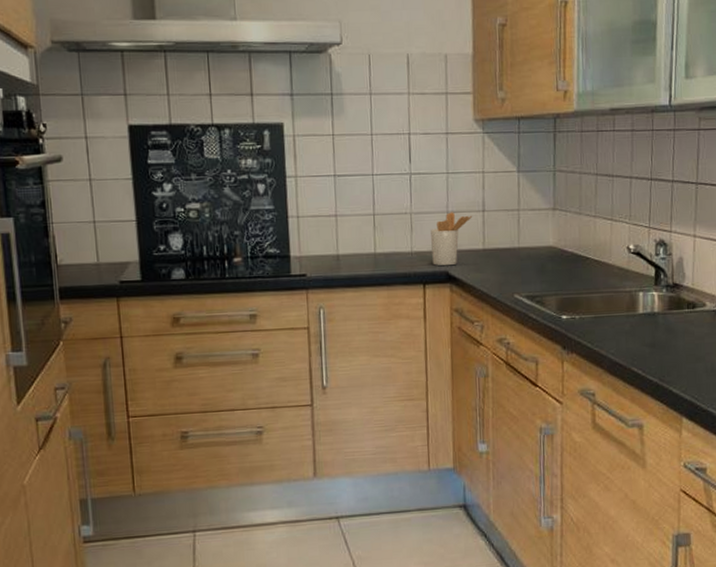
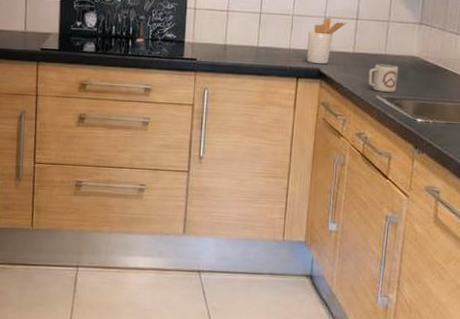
cup: none [503,258,536,290] -> present [368,64,399,92]

